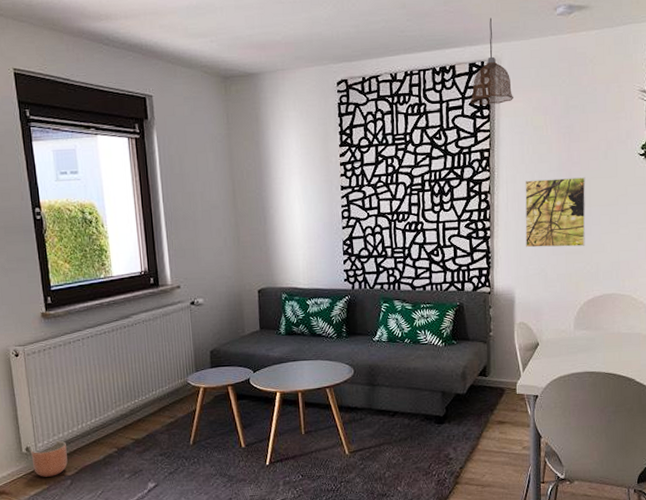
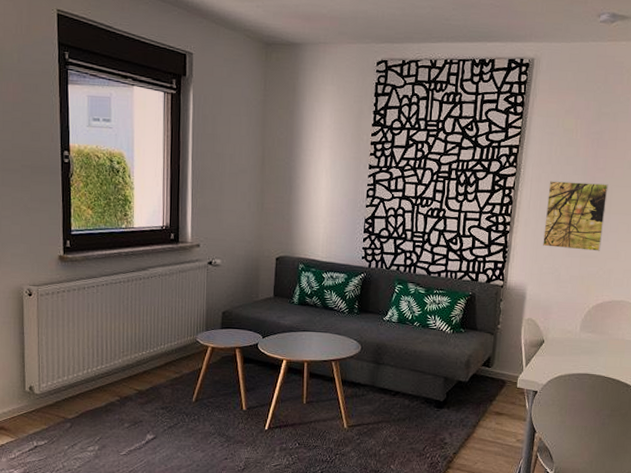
planter: present [31,440,68,477] -> none [34,383,70,418]
pendant lamp: present [470,18,513,105] -> none [505,17,548,103]

